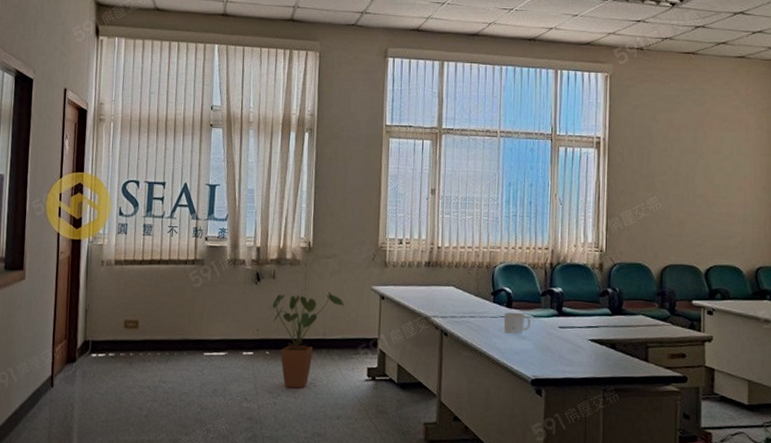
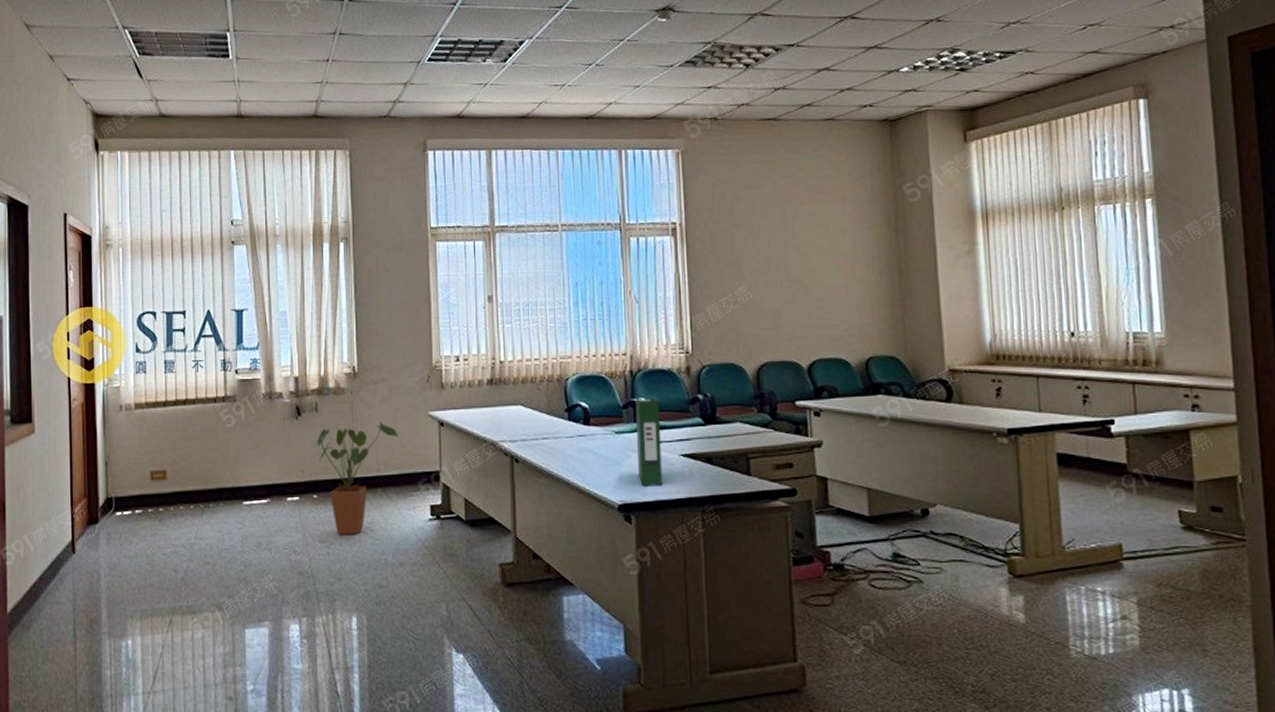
mug: present [503,312,530,336] -> none [581,429,612,456]
binder: none [551,285,574,366] -> present [636,395,663,486]

